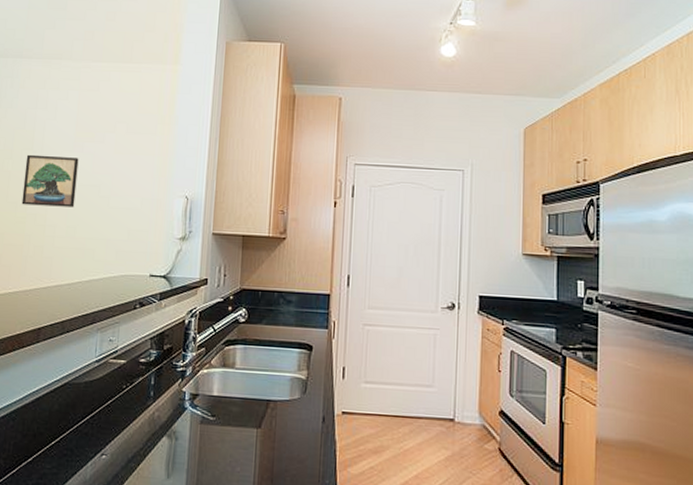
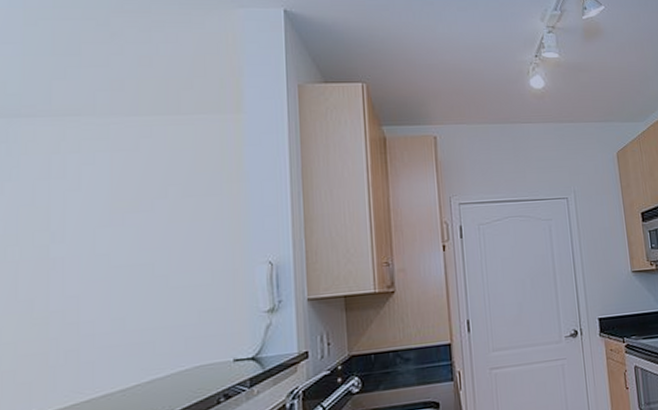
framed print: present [21,154,79,207] -> none [40,233,120,302]

